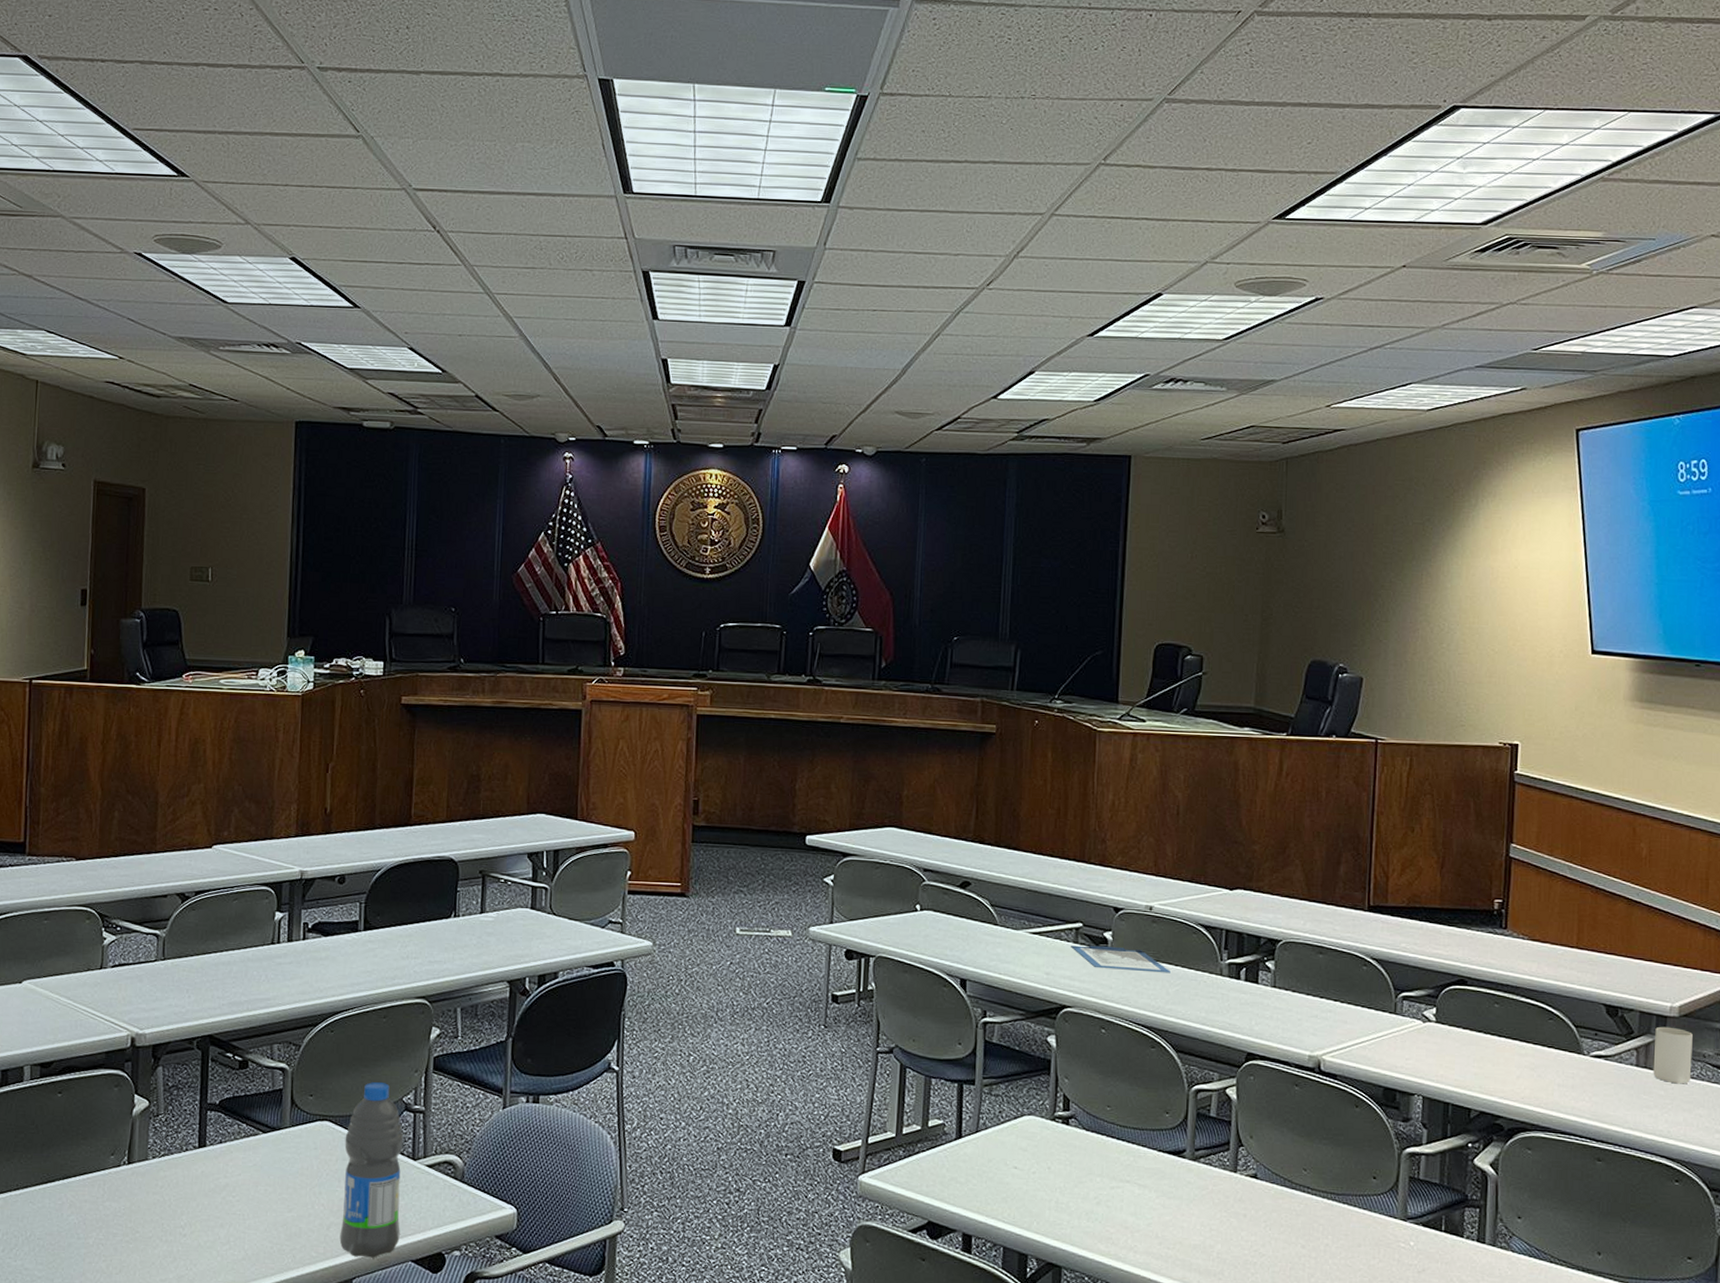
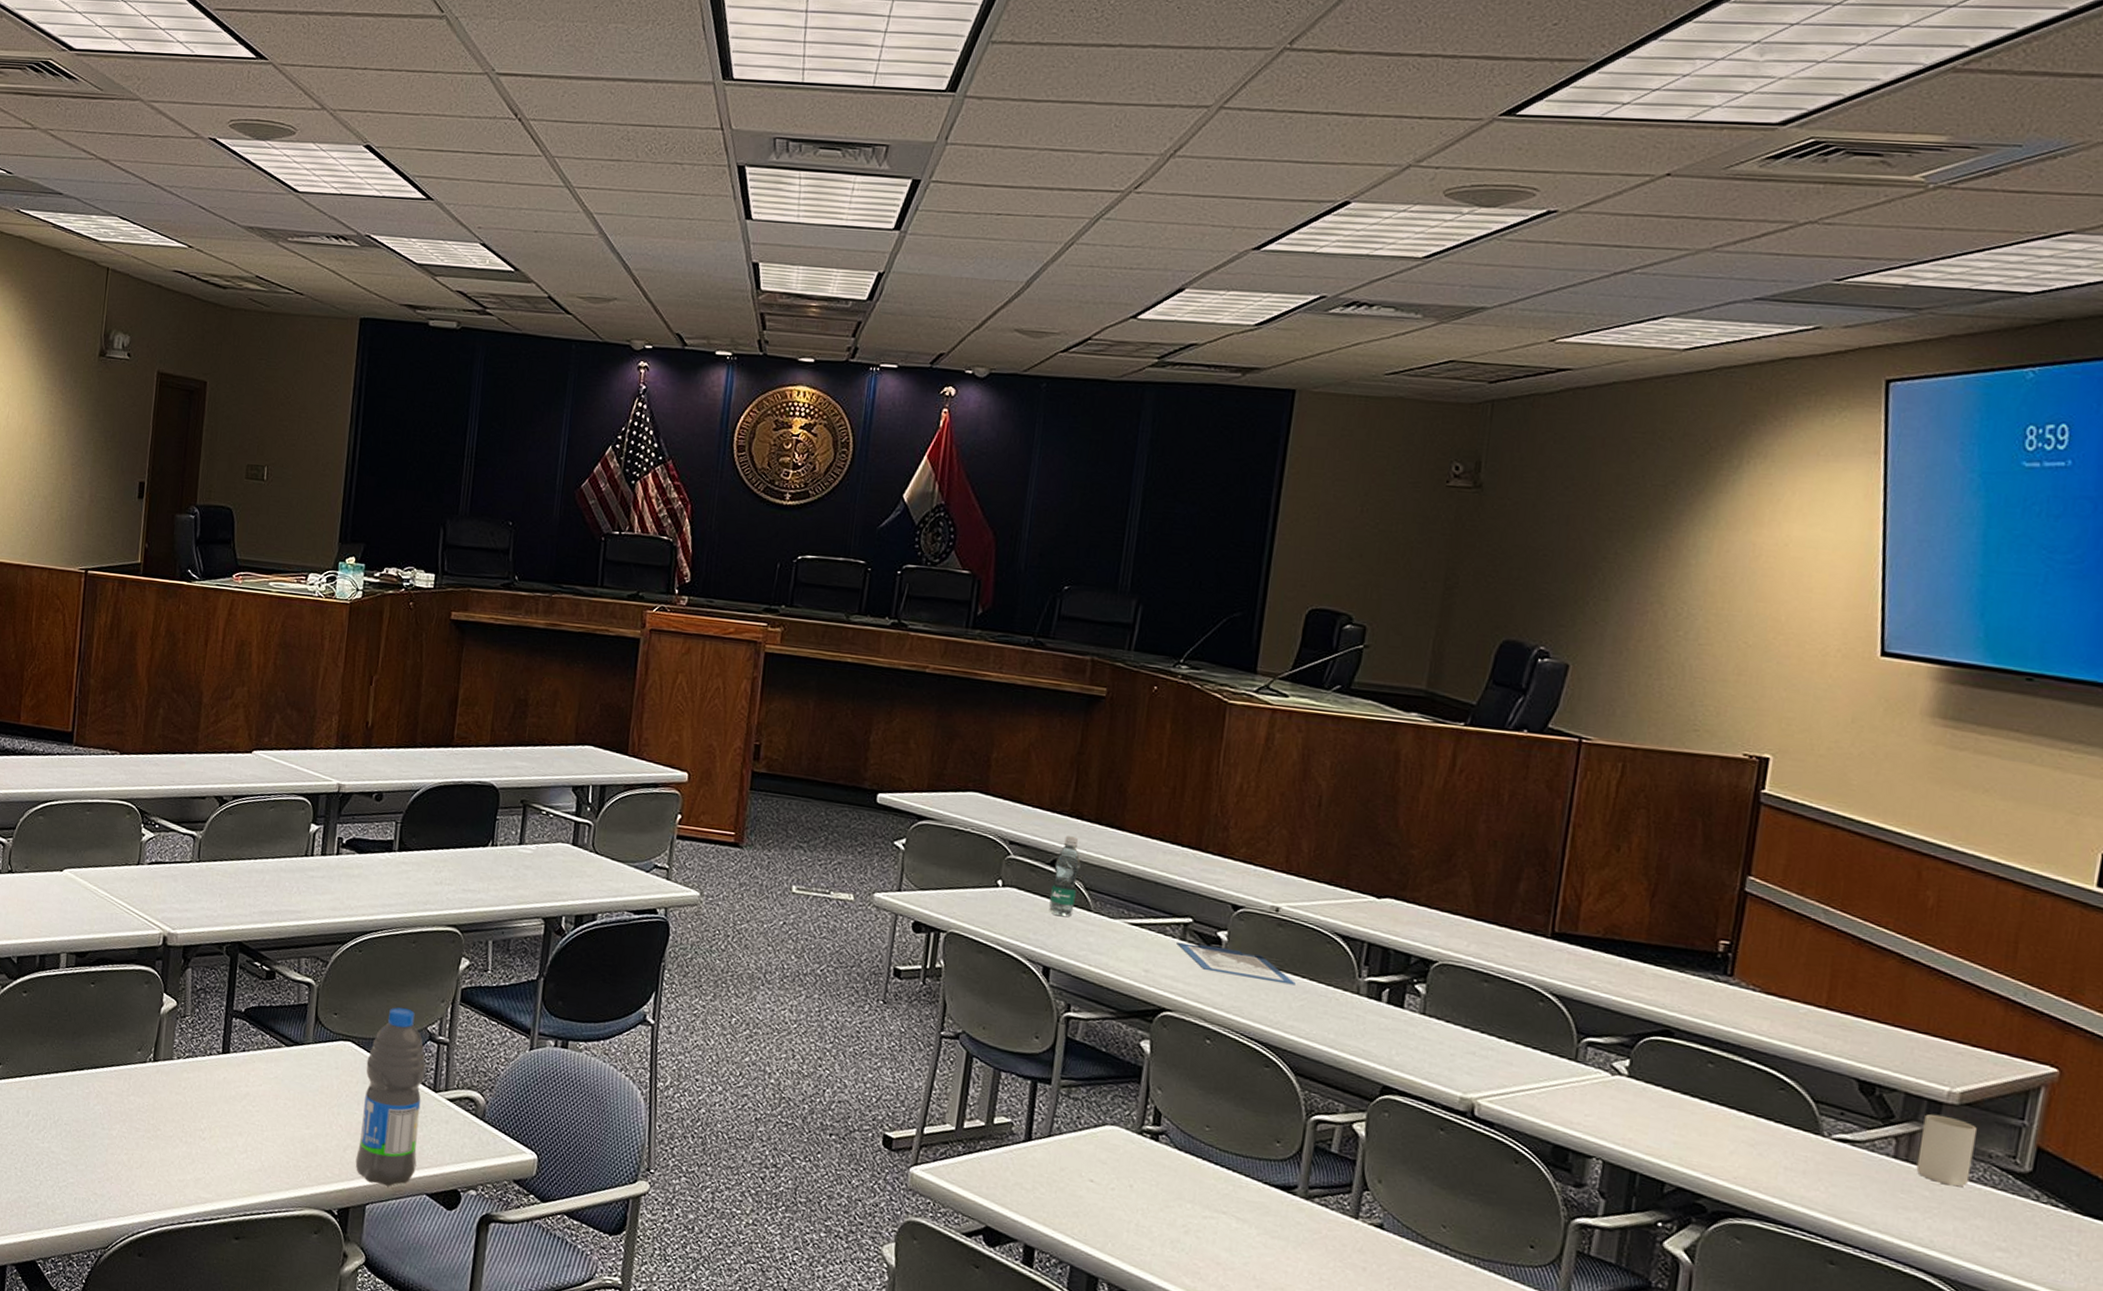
bottle: none [962,859,986,933] -> present [1049,836,1081,918]

